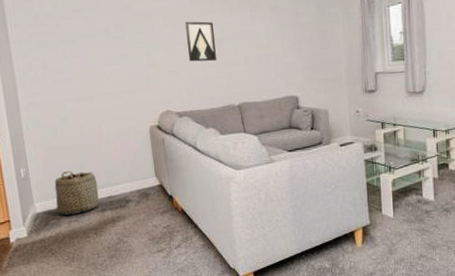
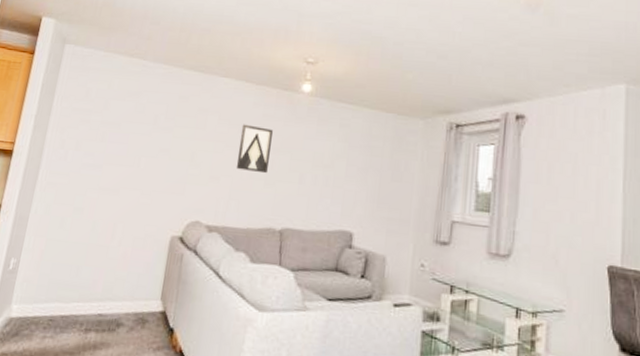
basket: present [54,170,99,215] -> none [34,271,92,329]

